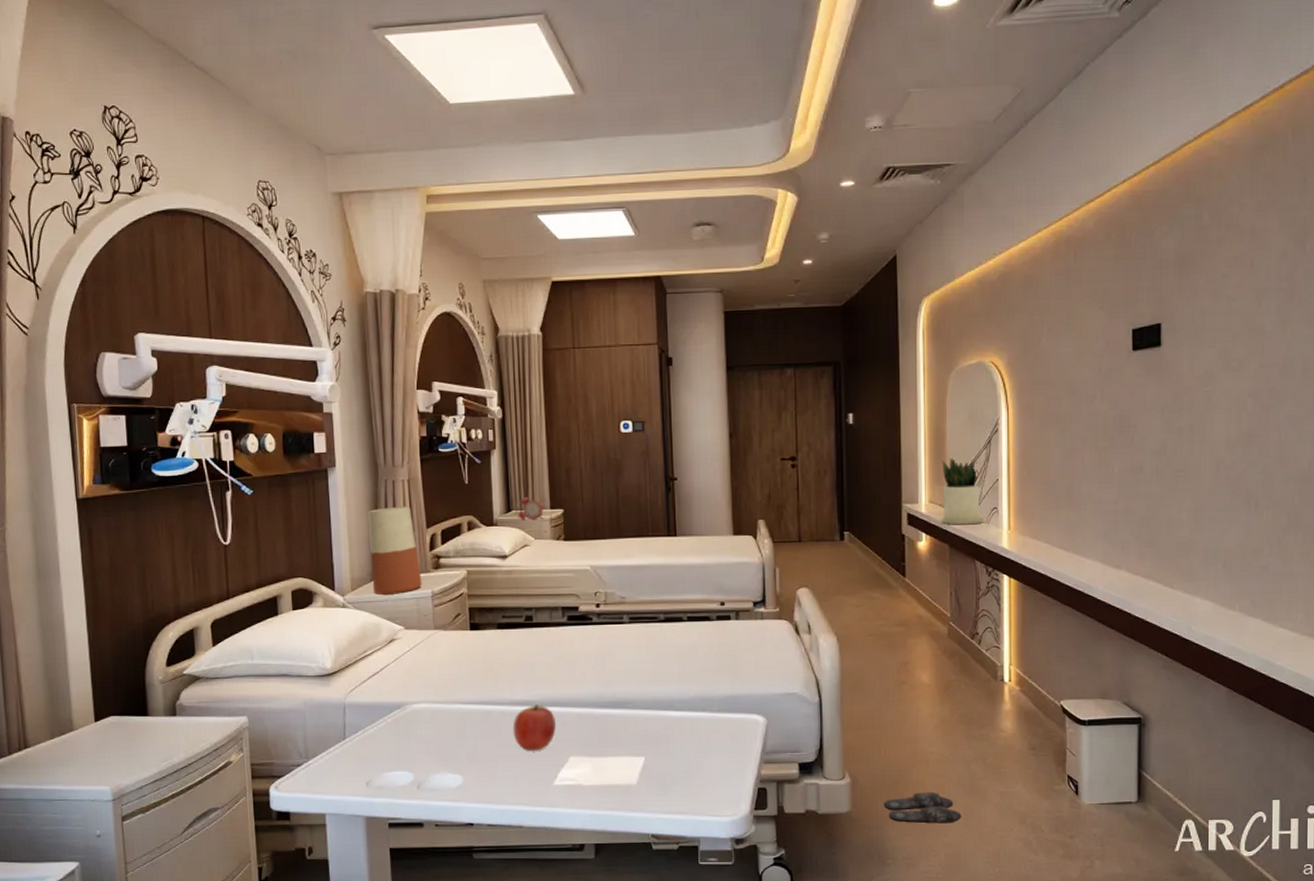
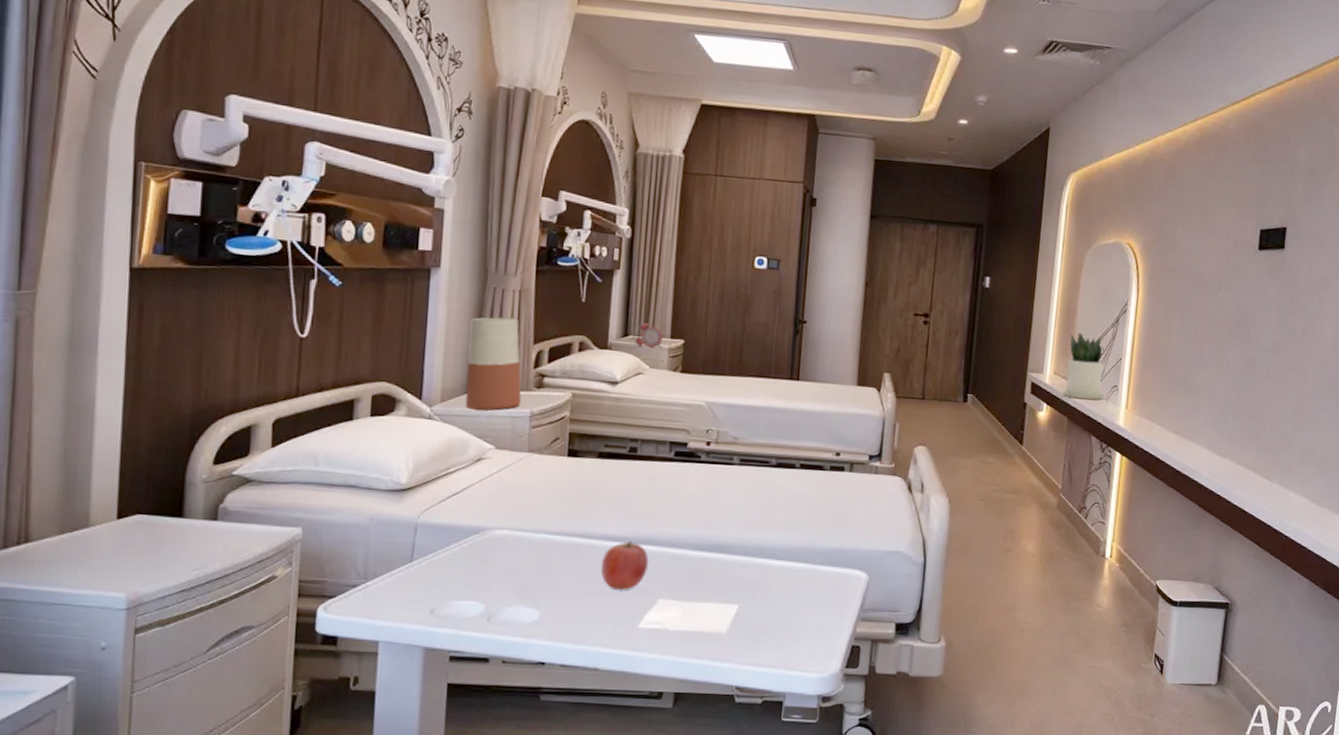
slippers: present [883,791,961,824] -> none [975,661,1049,694]

